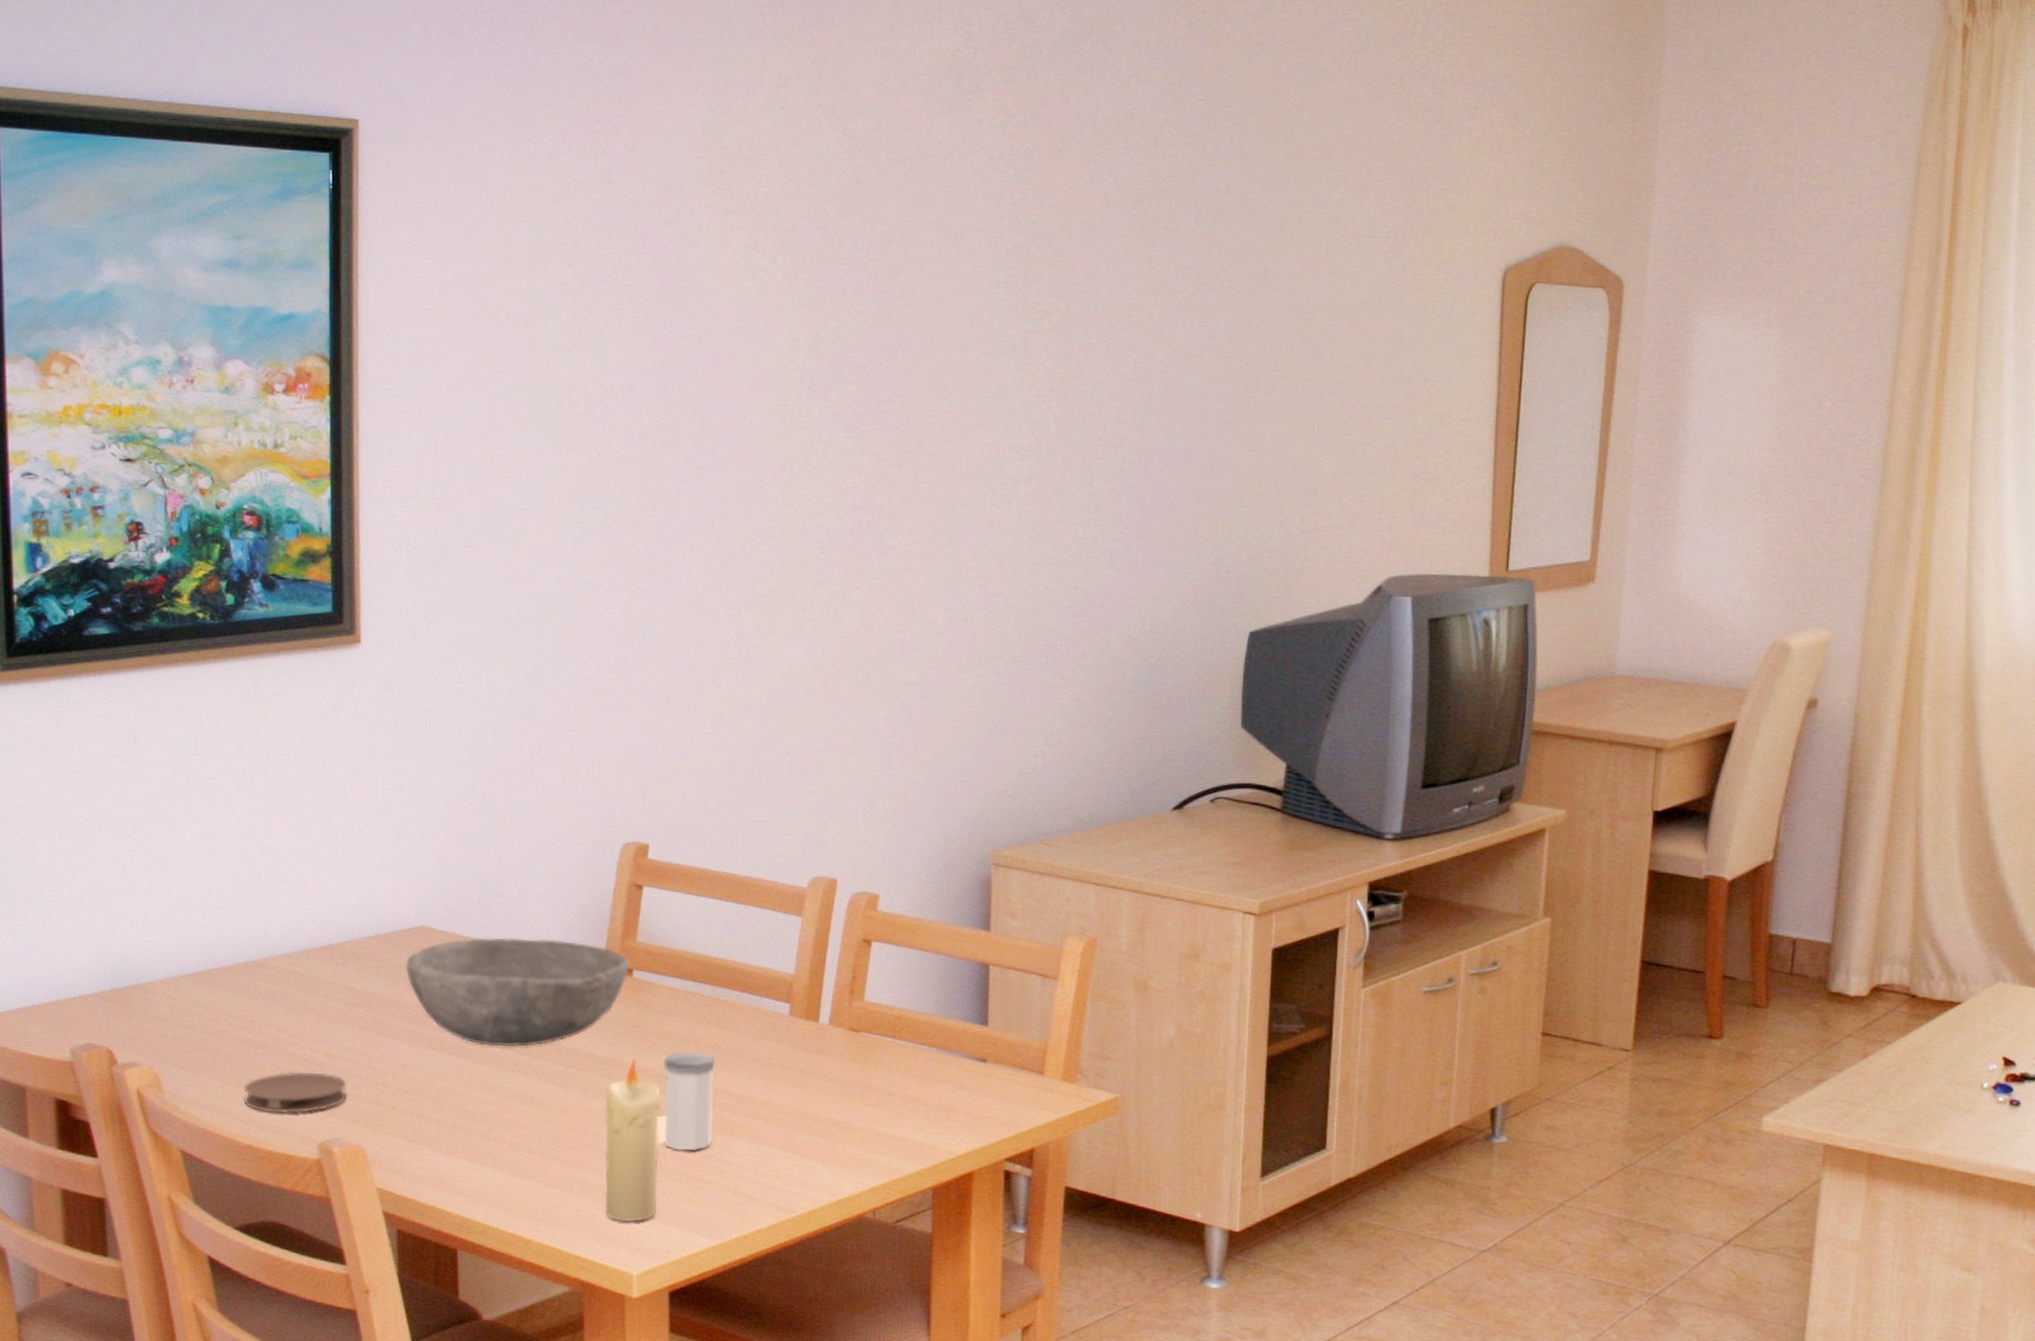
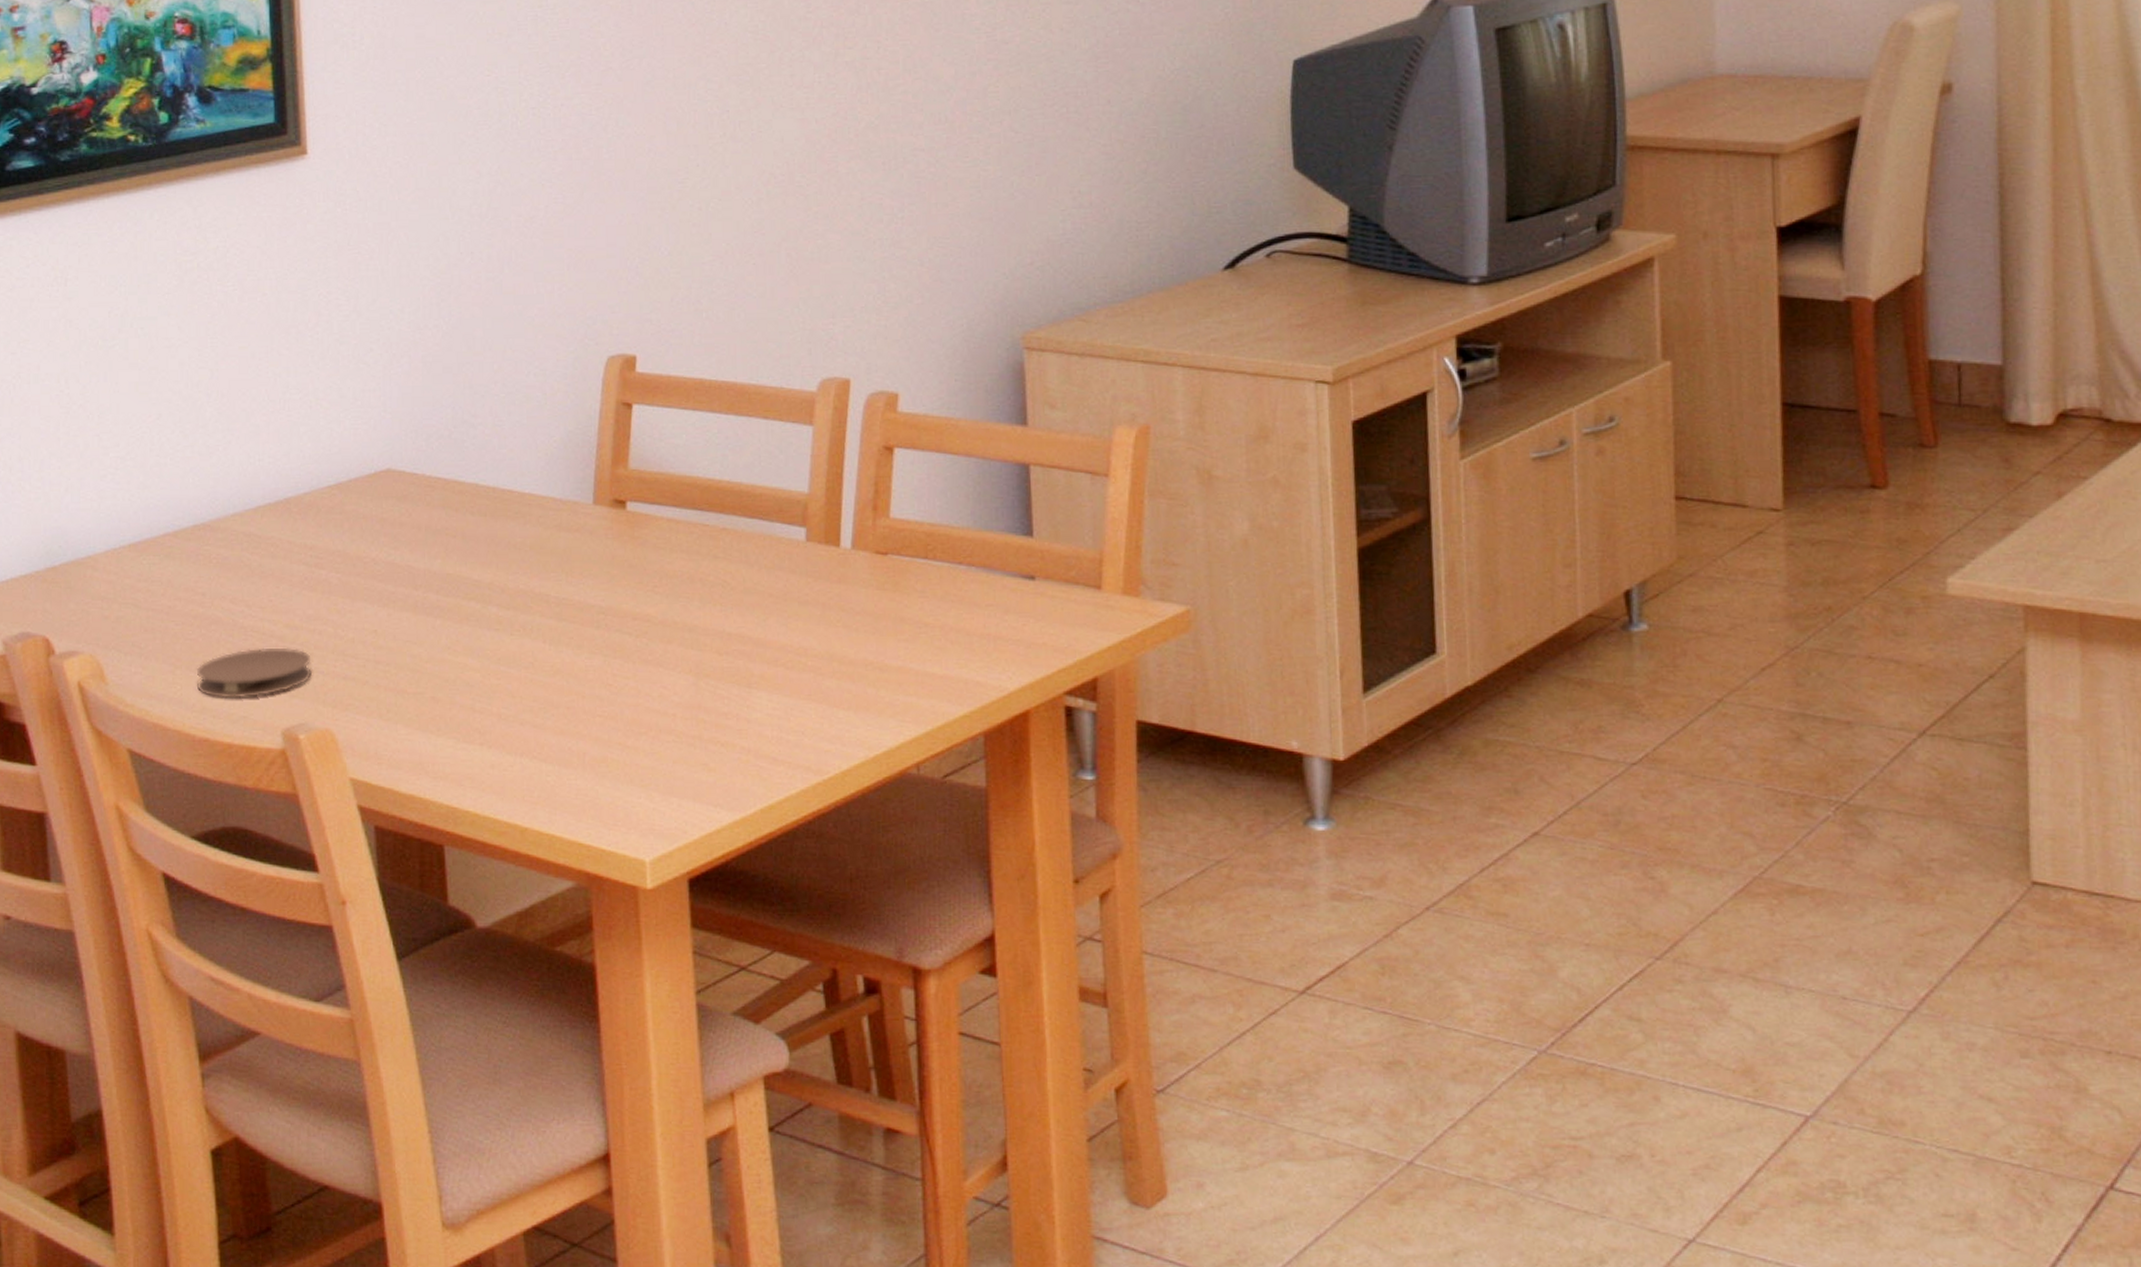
bowl: present [406,937,630,1047] -> none [372,473,623,602]
candle: present [604,1058,663,1223] -> none [603,605,669,799]
salt shaker: present [664,1050,716,1152] -> none [667,591,727,709]

